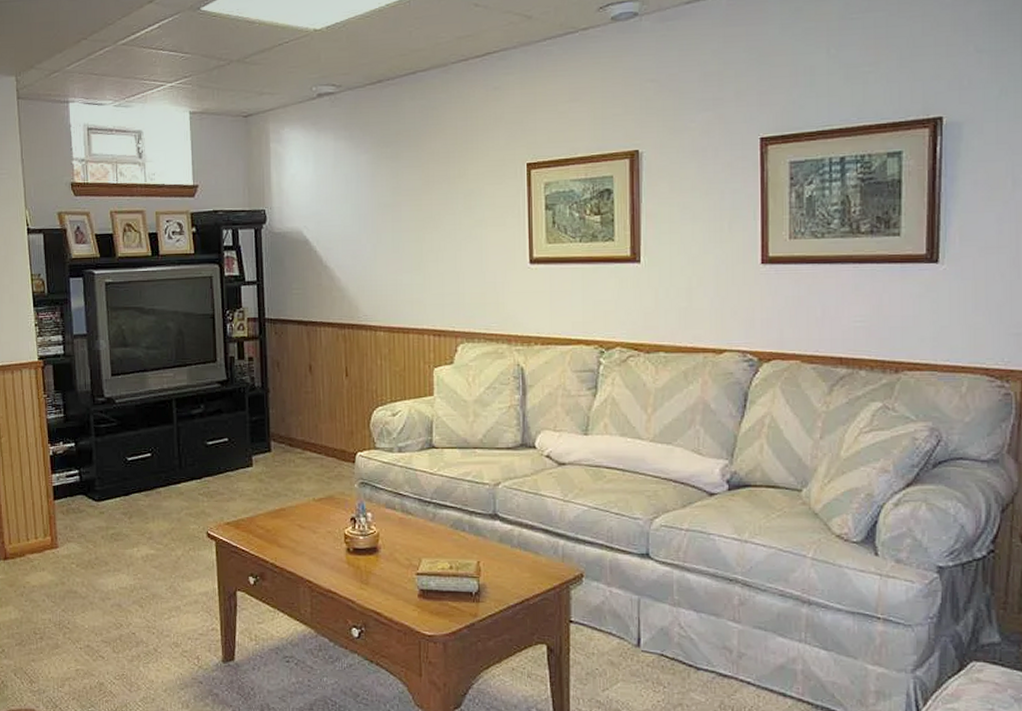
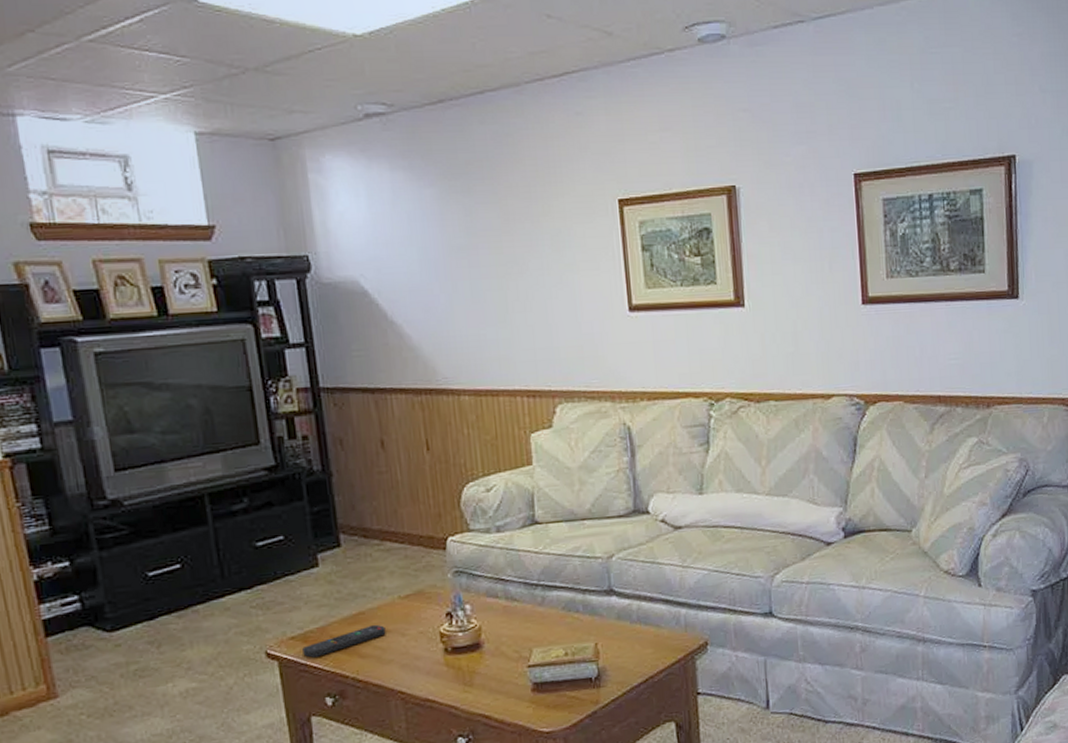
remote control: none [235,520,301,542] -> present [302,624,386,658]

